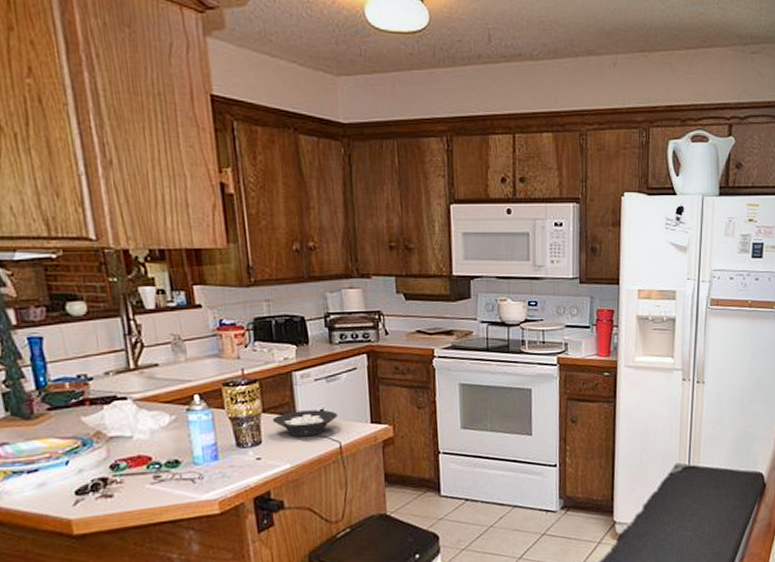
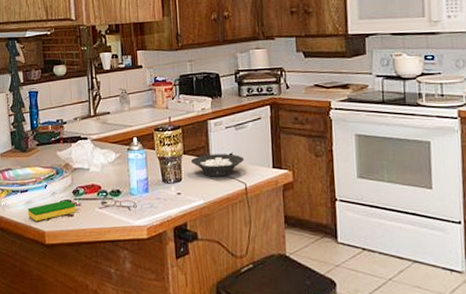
dish sponge: none [40,477,117,509] -> present [27,200,76,222]

